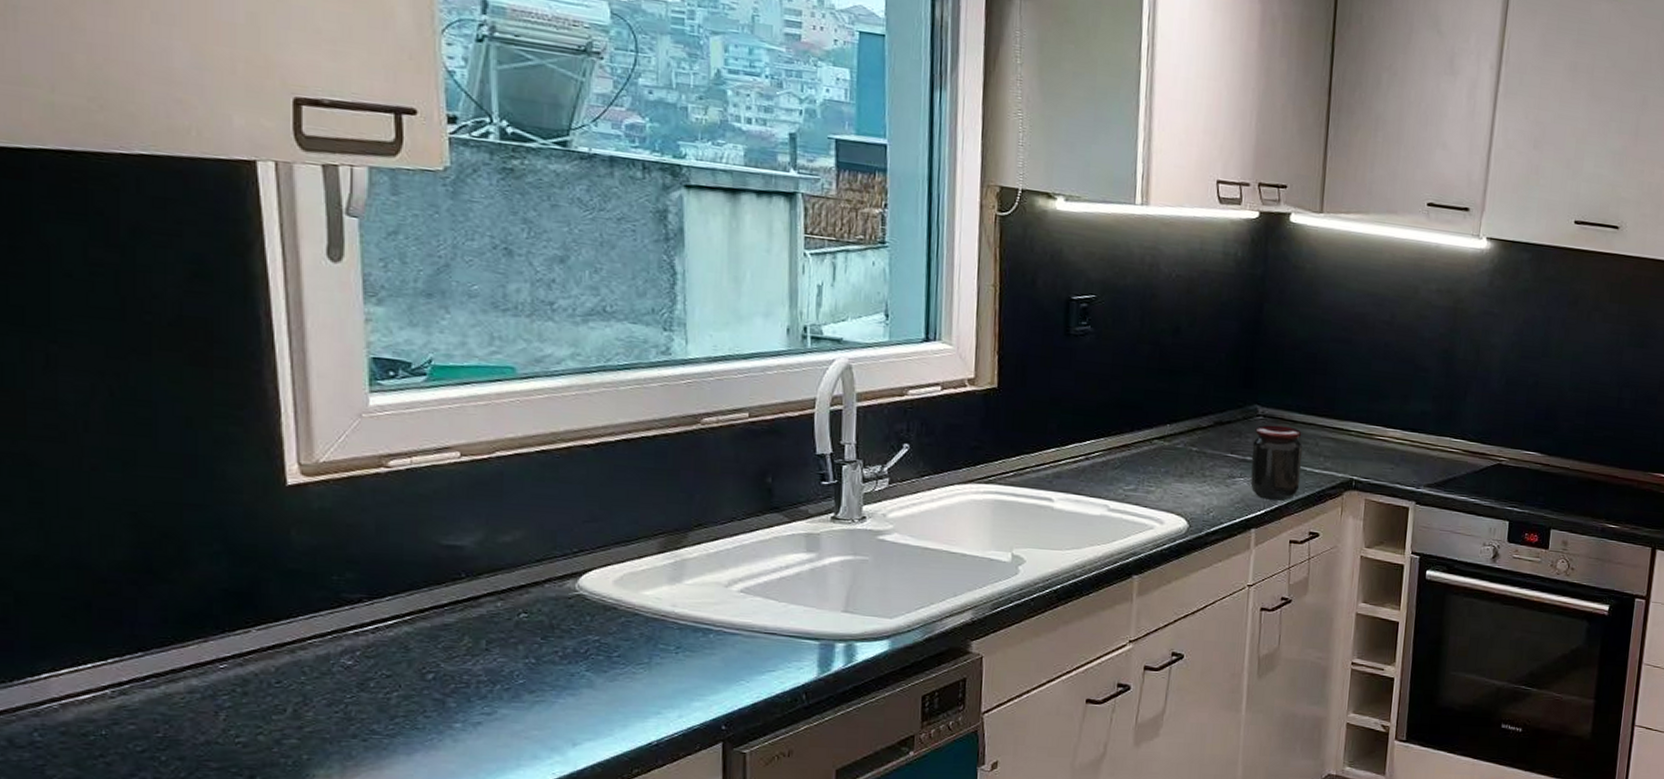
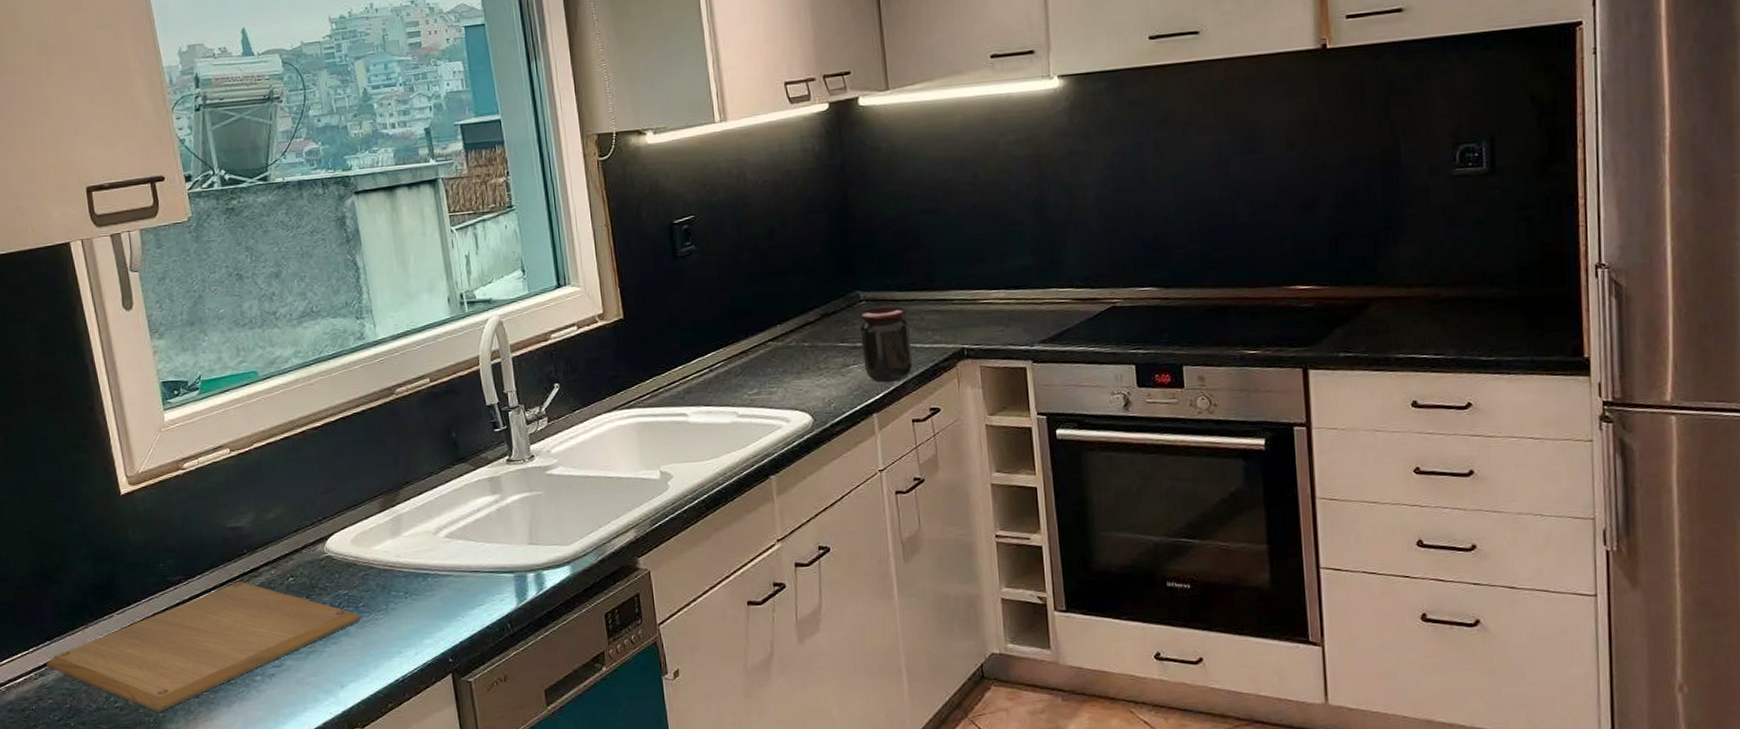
chopping board: none [133,609,613,755] -> present [46,581,362,713]

